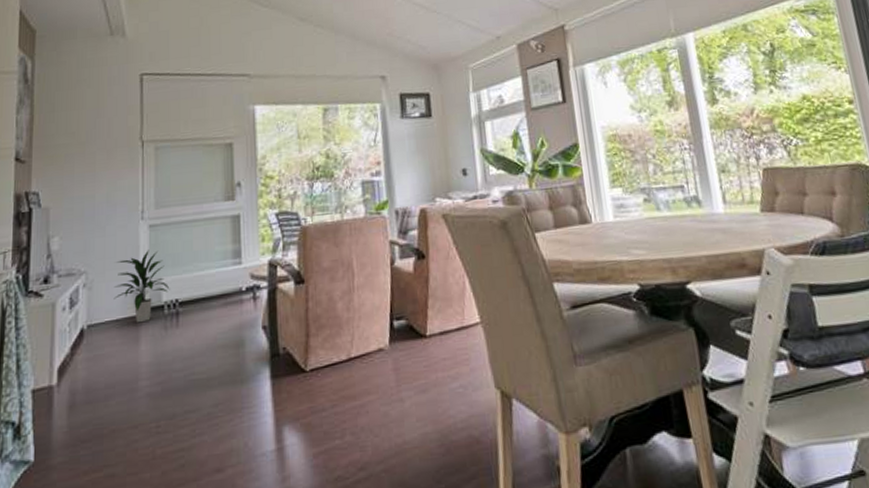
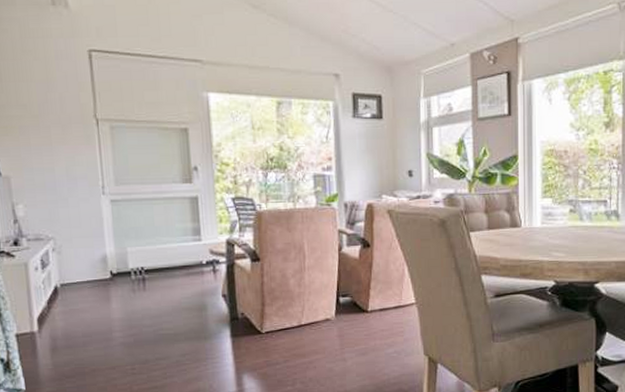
indoor plant: present [113,250,170,323] -> none [81,222,135,285]

